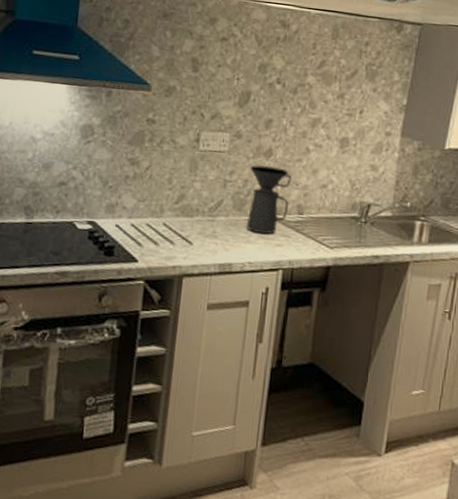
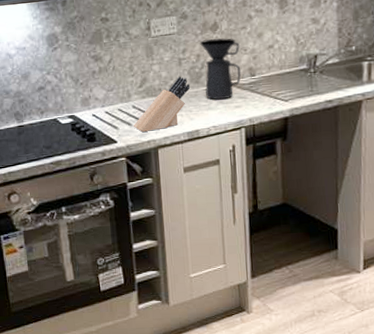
knife block: none [159,199,232,256] -> present [133,76,191,132]

